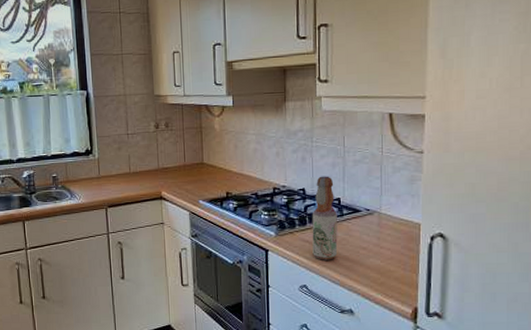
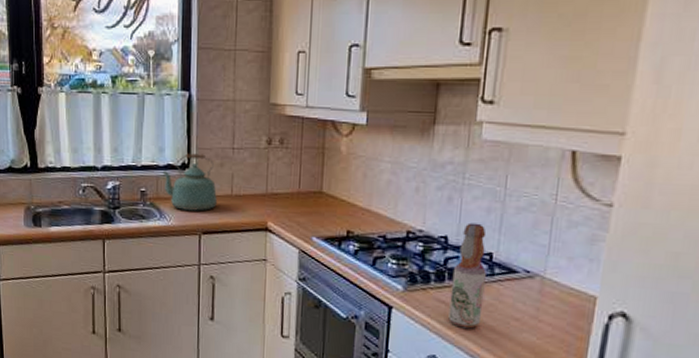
kettle: none [70,141,119,189] -> present [162,153,218,211]

